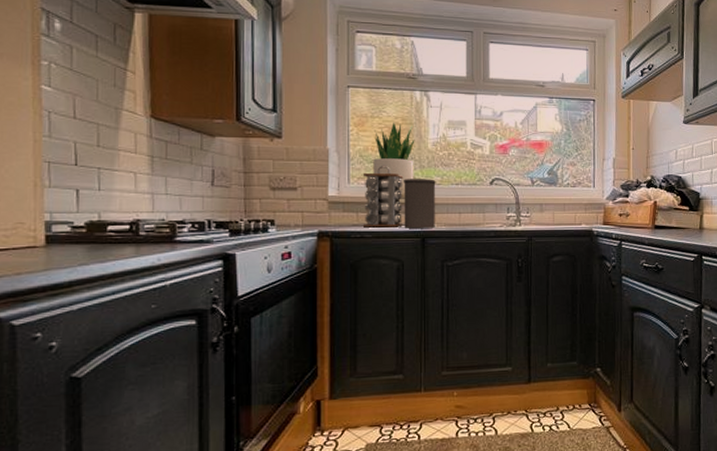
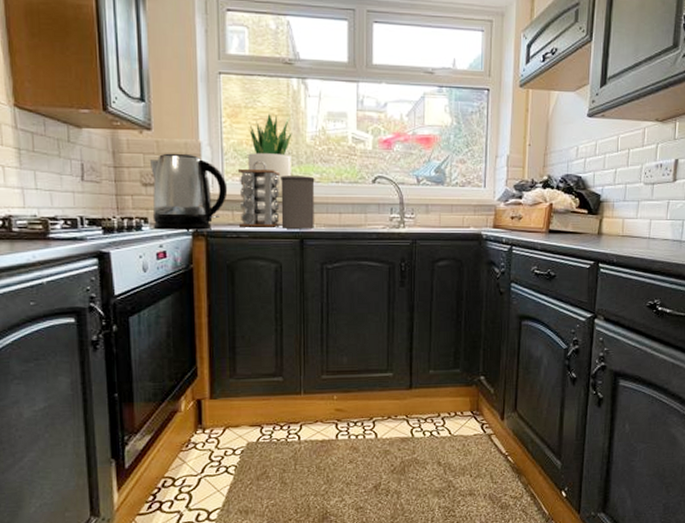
kettle: none [278,159,353,232] -> present [149,153,228,231]

